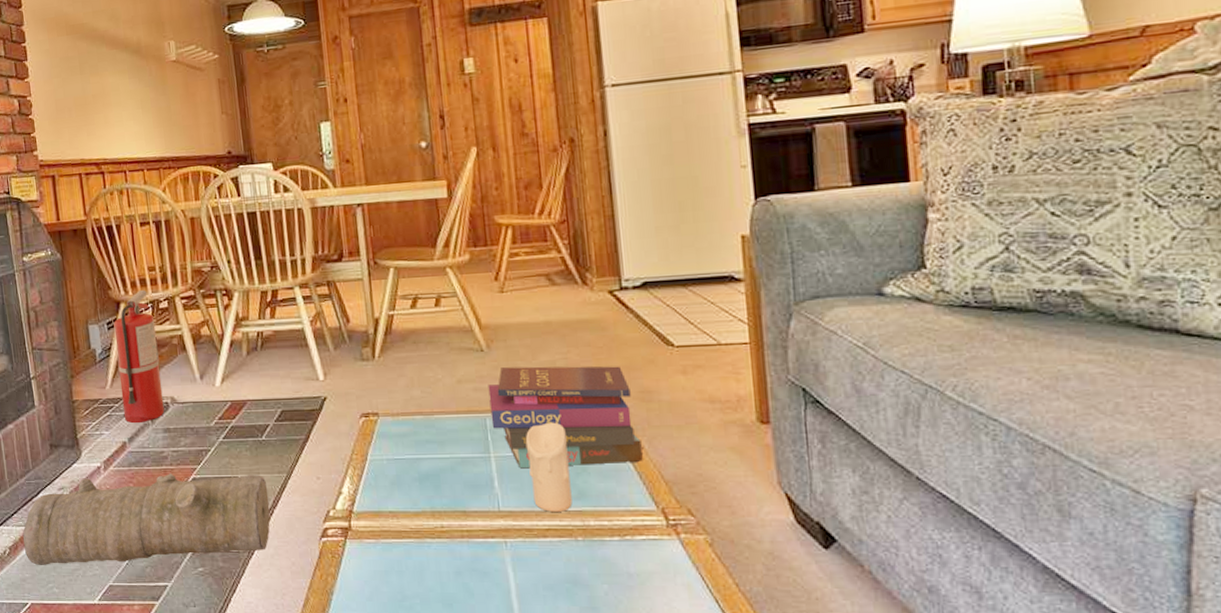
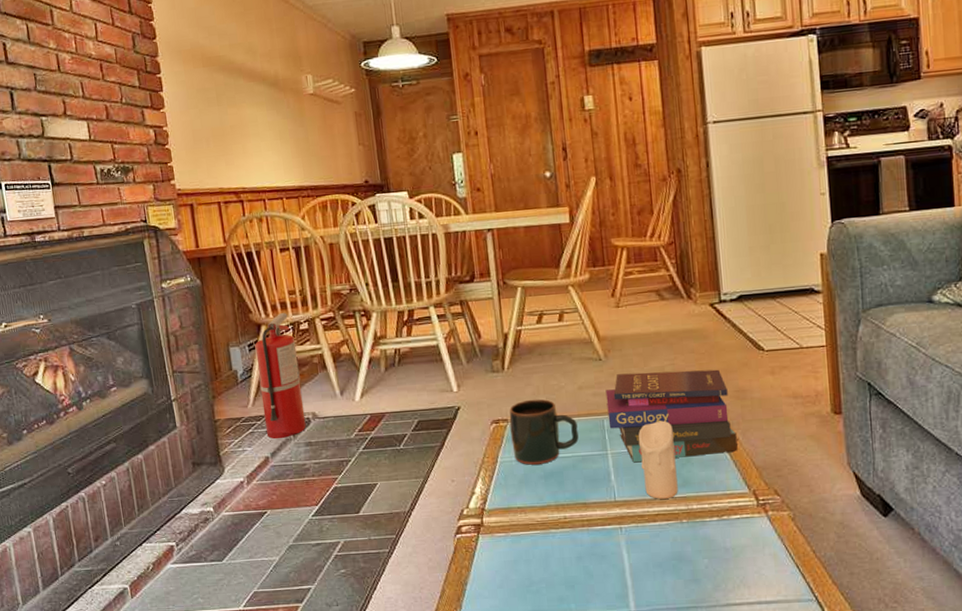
decorative log: present [22,473,270,566] -> none [166,481,408,579]
mug: none [380,392,458,465] -> present [509,399,579,465]

